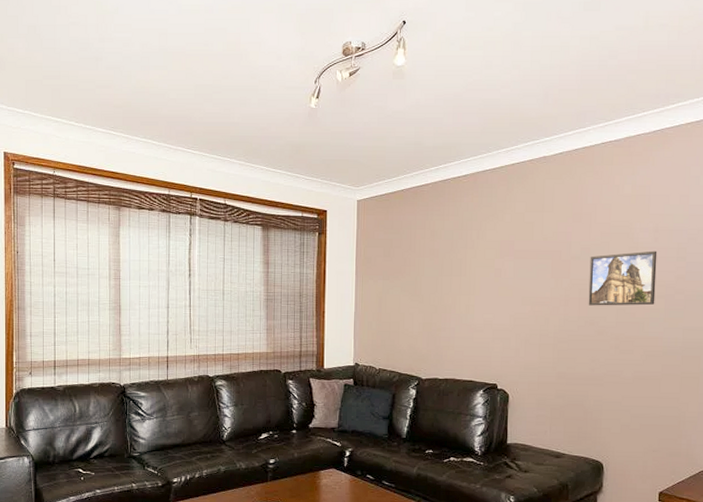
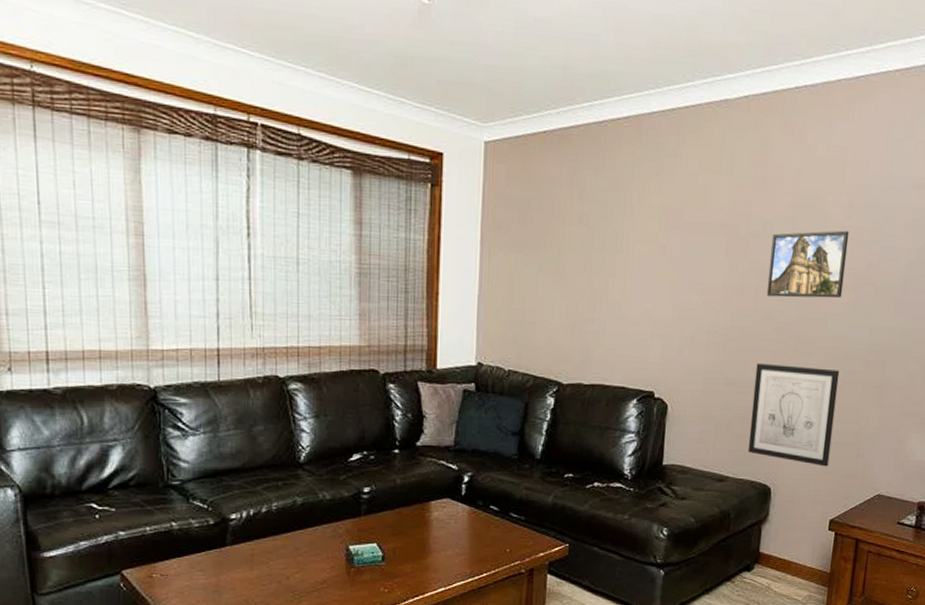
wall art: none [580,359,658,446] -> present [747,362,840,467]

